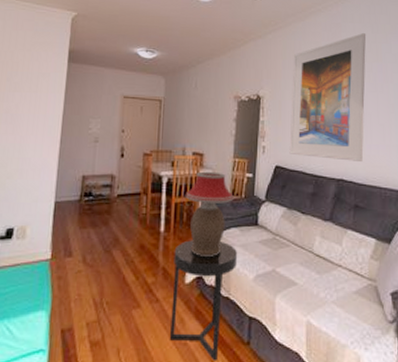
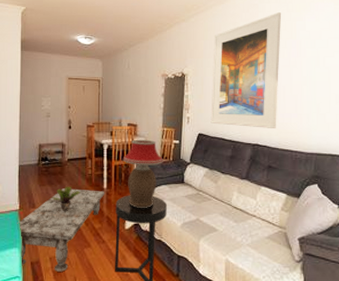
coffee table: none [46,231,162,342] -> present [17,188,105,272]
potted plant: none [94,229,131,262] -> present [51,186,81,212]

